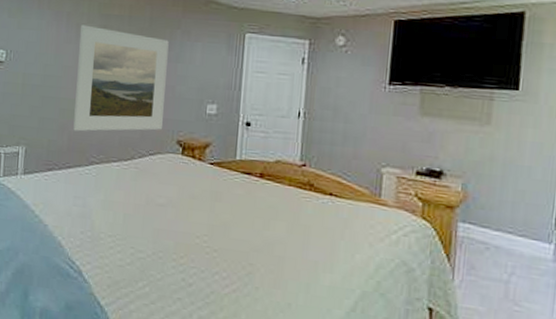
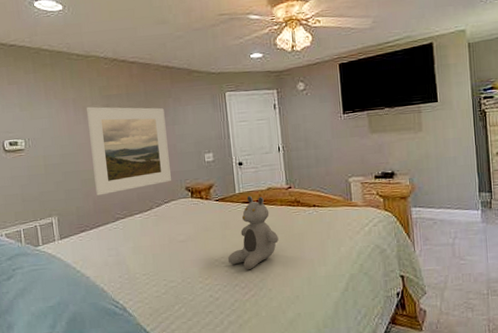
teddy bear: none [211,165,279,257] -> present [227,195,279,269]

